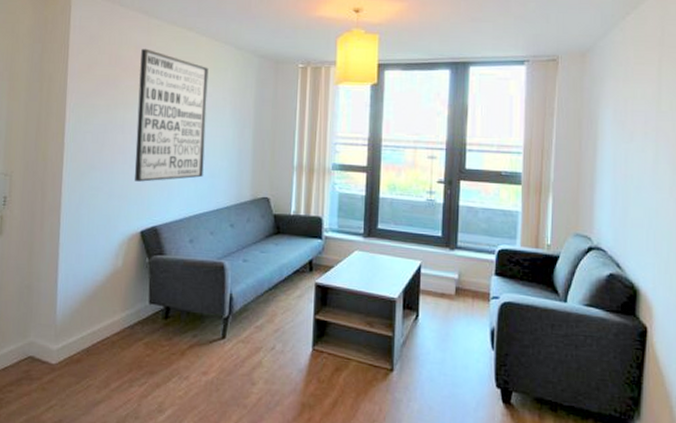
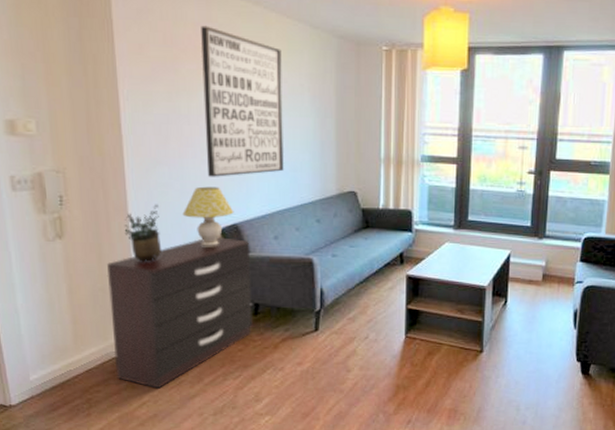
dresser: none [29,239,166,392] -> present [107,237,253,389]
potted plant: none [55,206,88,261] -> present [124,204,161,262]
table lamp: none [108,190,155,249] -> present [182,186,234,248]

